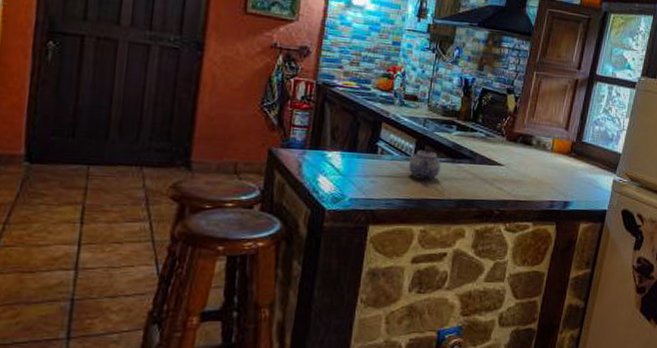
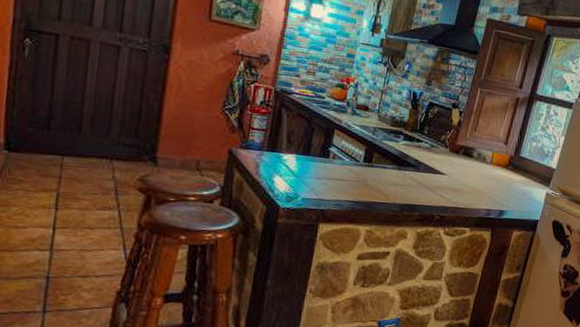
teapot: present [409,148,441,181] -> none [358,155,388,186]

